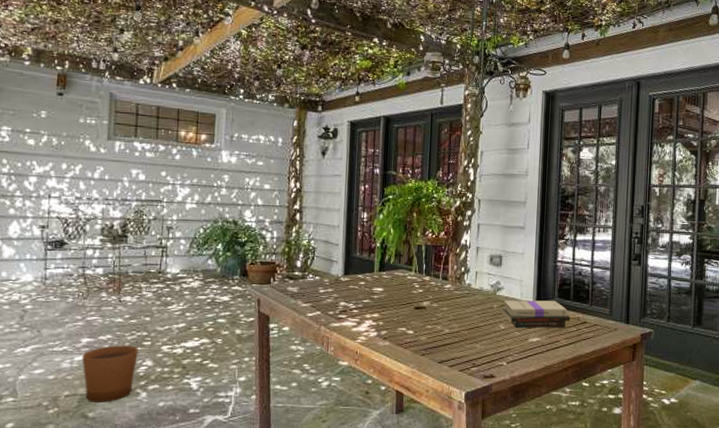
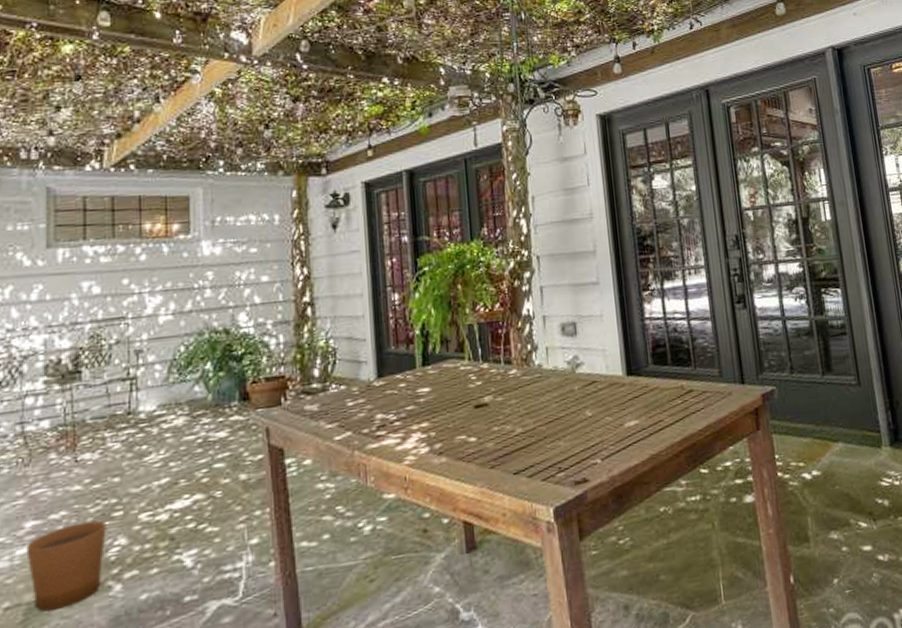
books: present [500,300,571,328] -> none [583,369,673,412]

